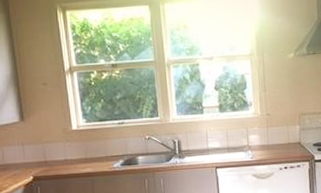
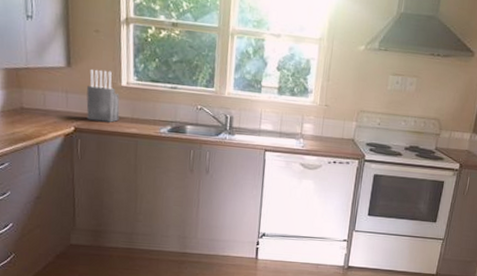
knife block: none [41,118,74,167] -> present [86,69,120,123]

